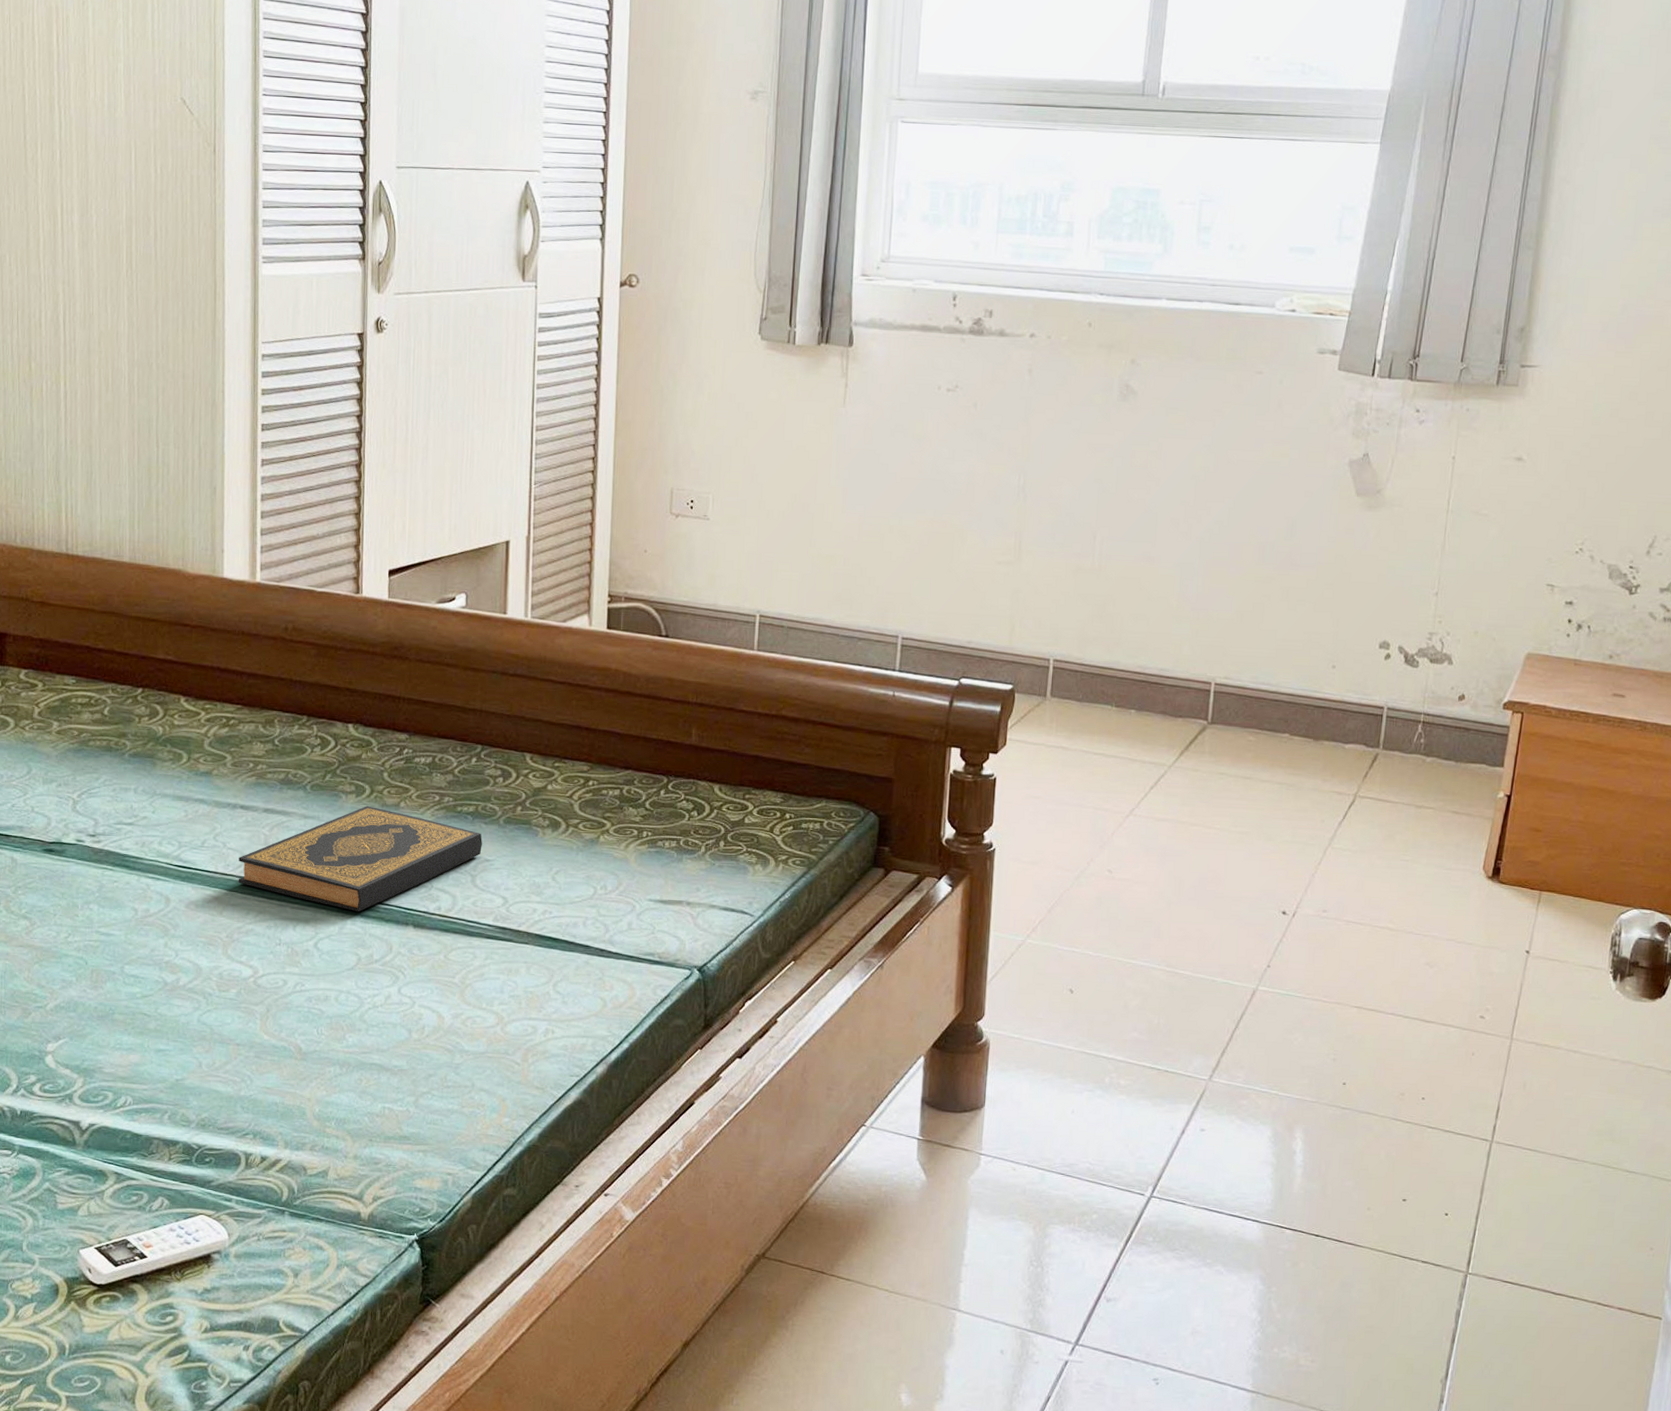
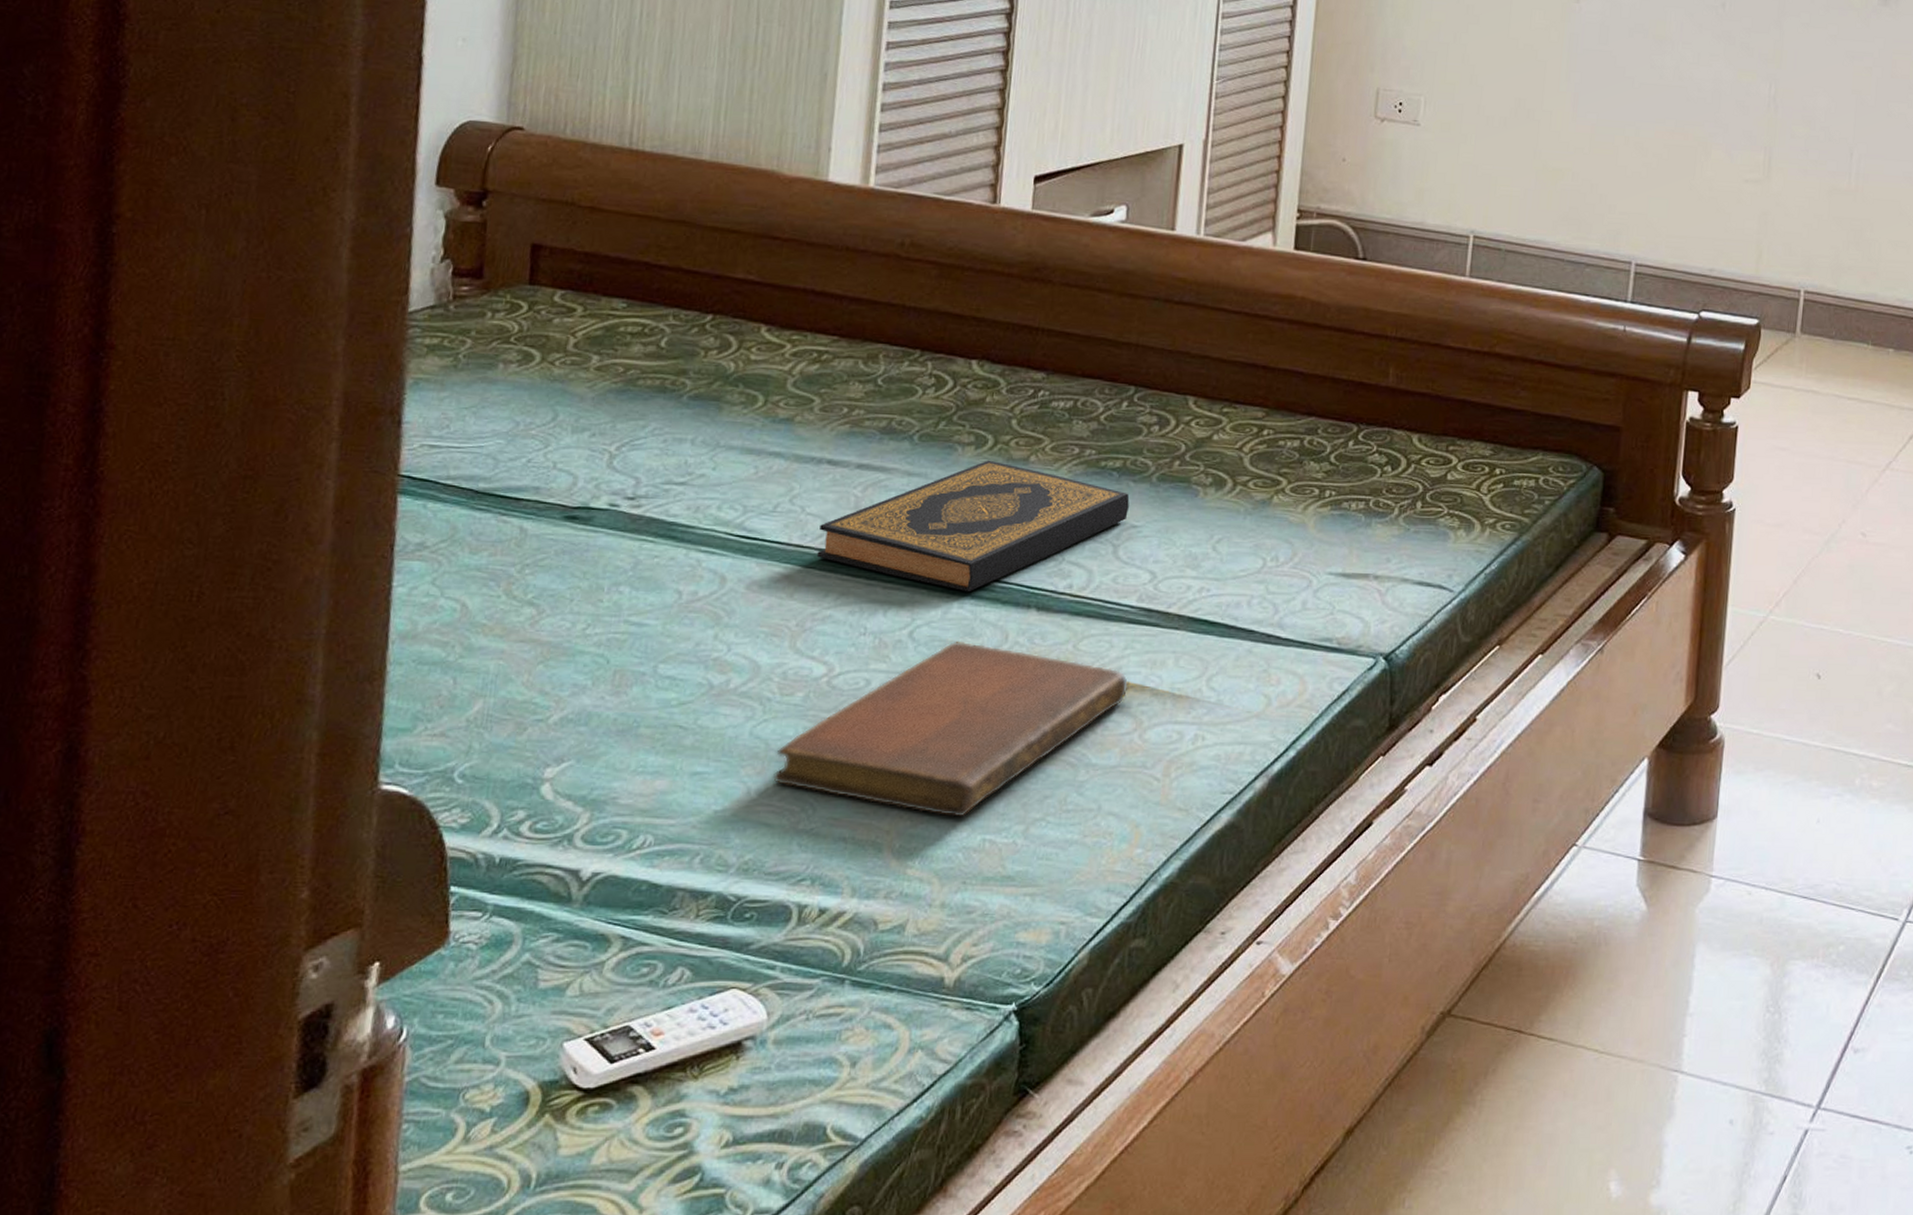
notebook: none [218,952,490,1090] -> present [773,642,1128,817]

